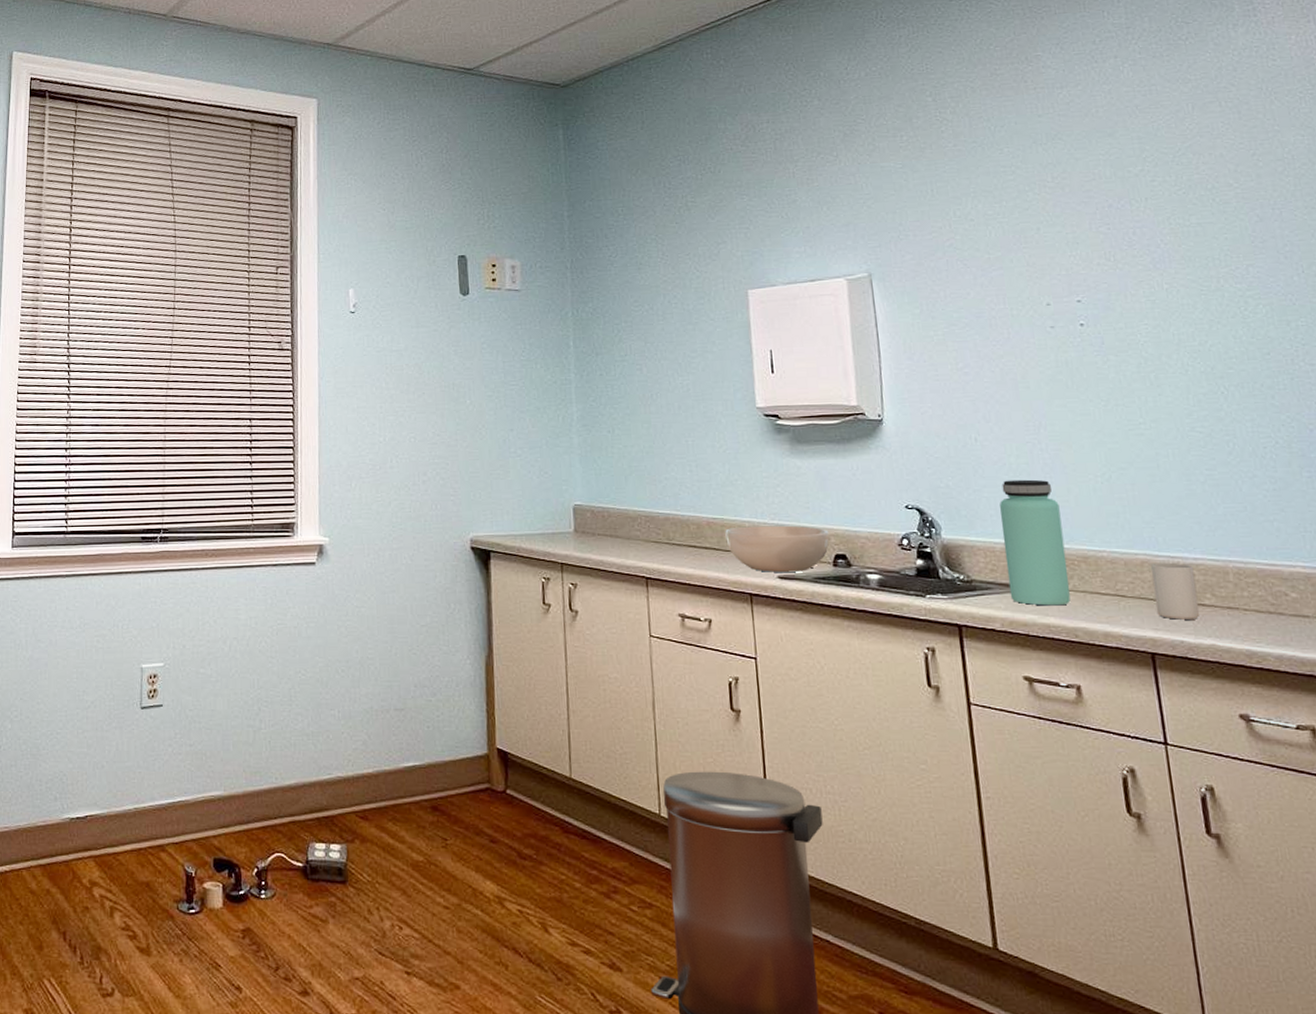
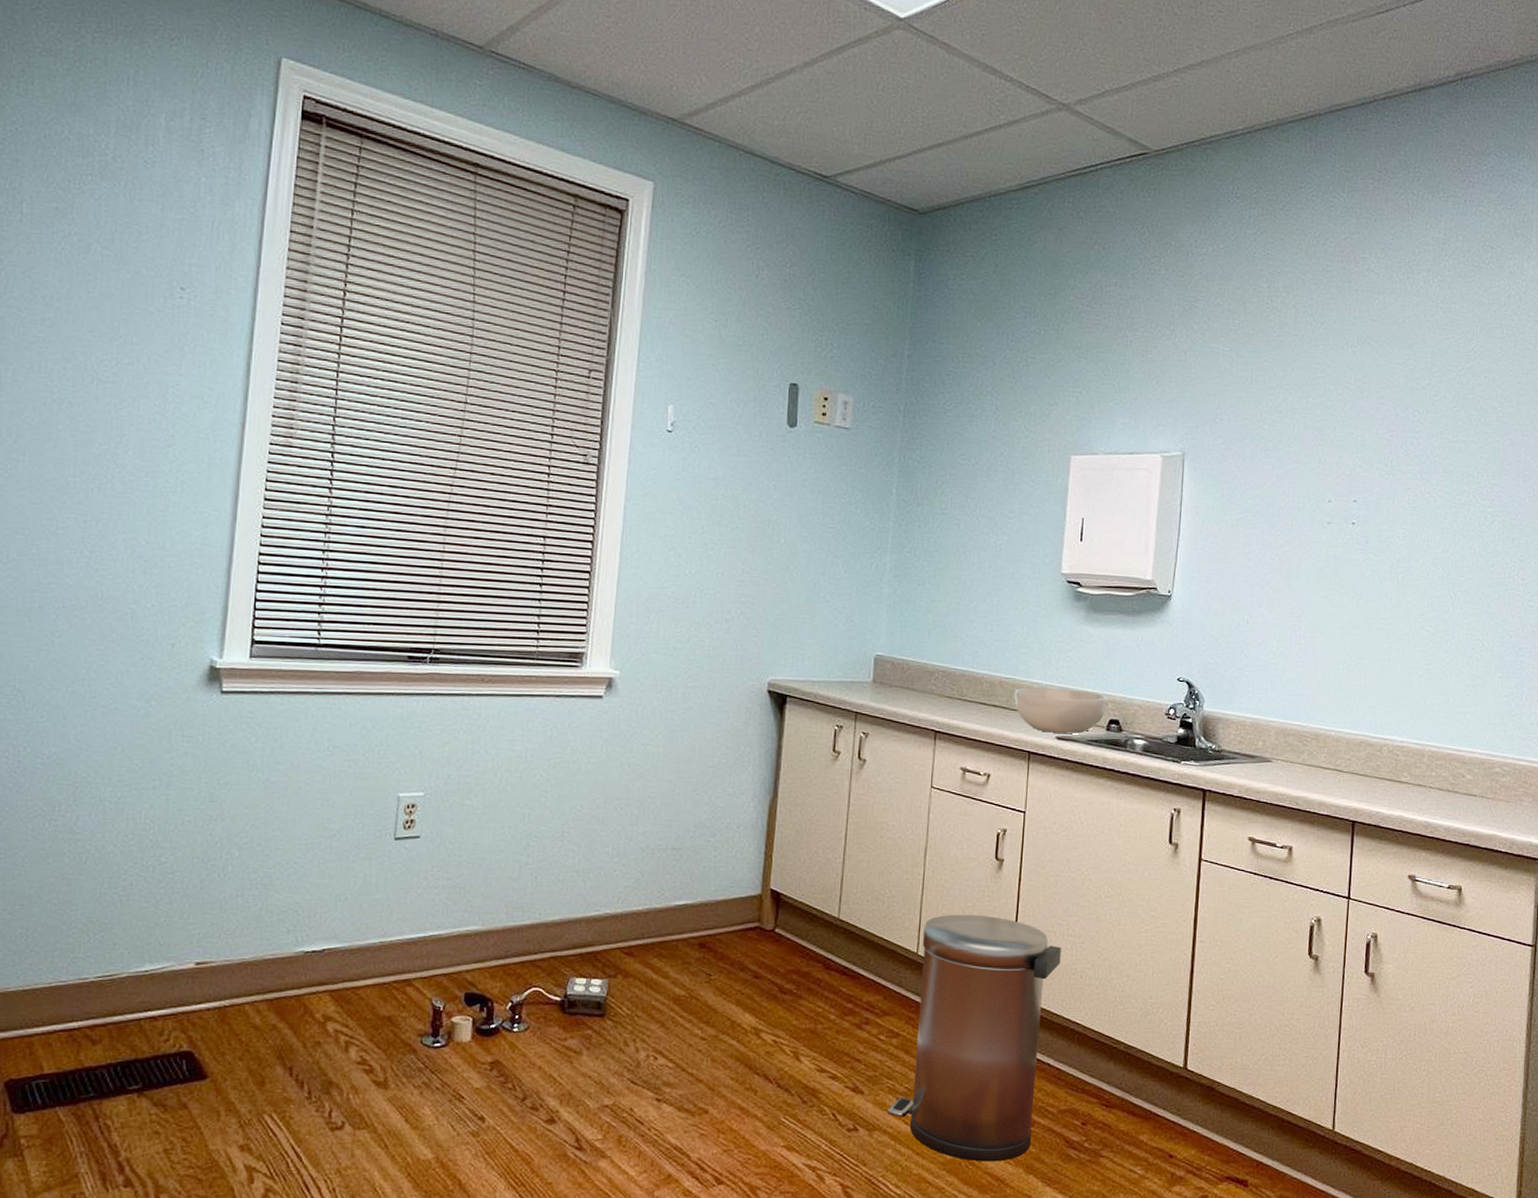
bottle: present [1000,479,1071,606] -> none [1250,661,1305,777]
cup: present [1151,562,1200,620] -> none [1363,743,1399,794]

